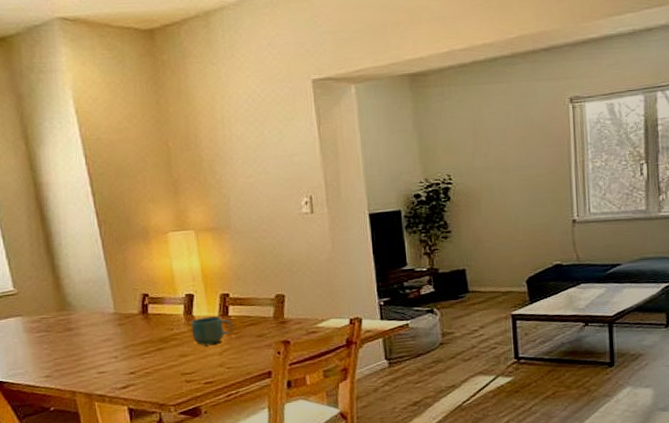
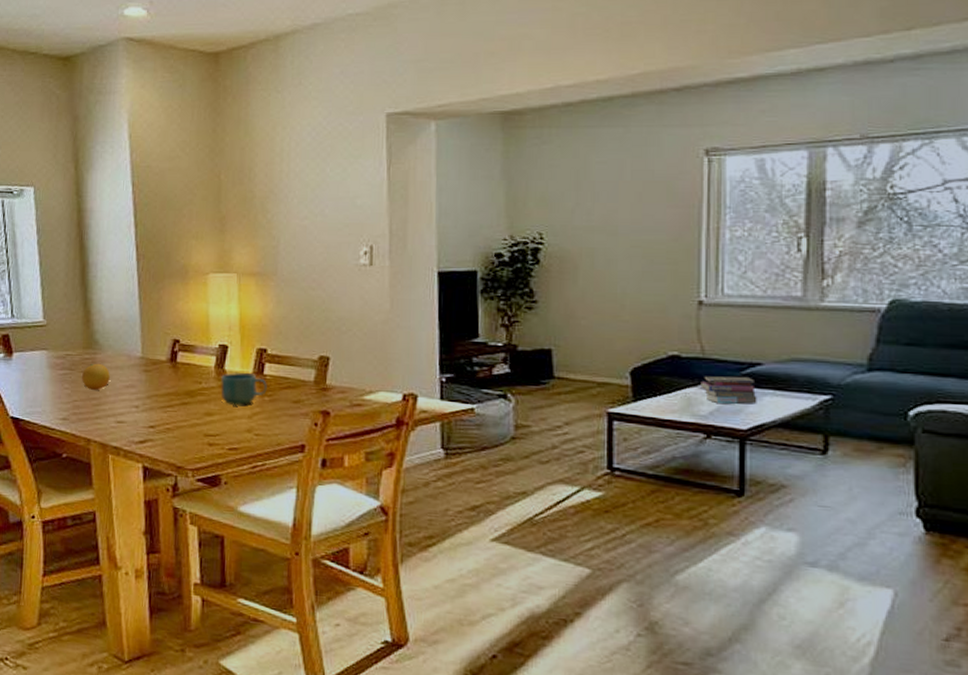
fruit: none [58,322,87,347] -> present [81,363,110,390]
books: none [578,275,619,299] -> present [701,376,757,404]

